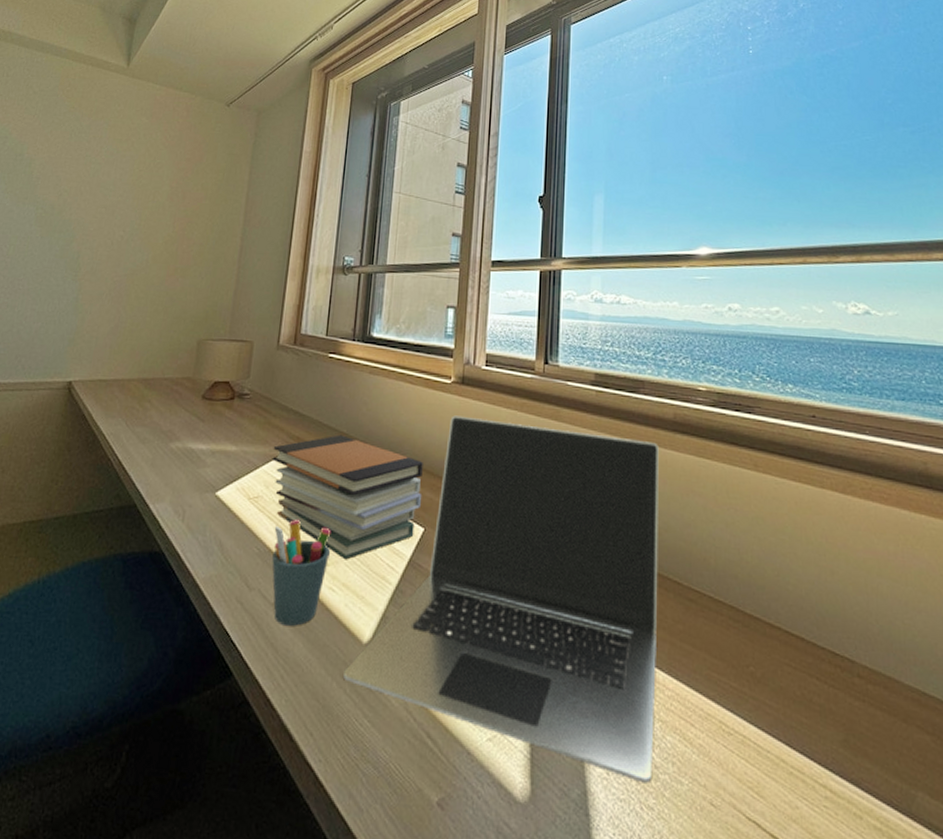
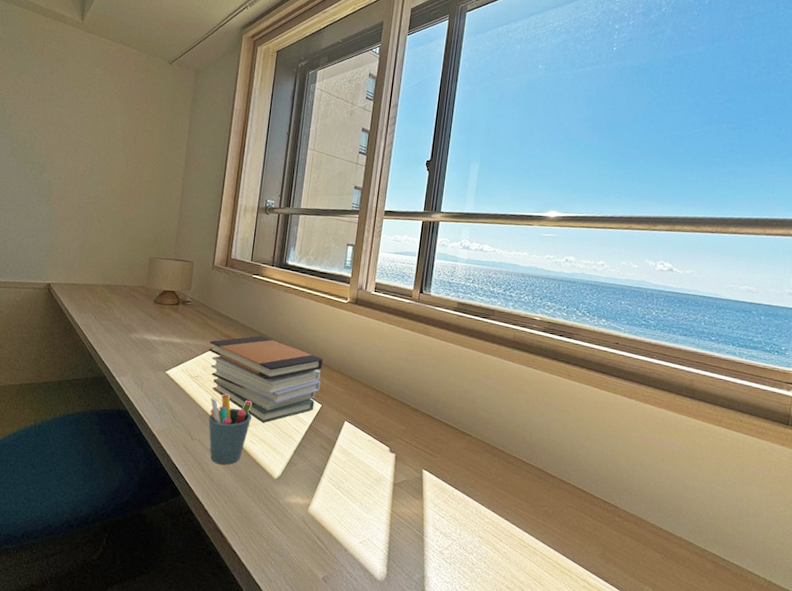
laptop: present [343,415,659,783] -> none [260,327,500,573]

